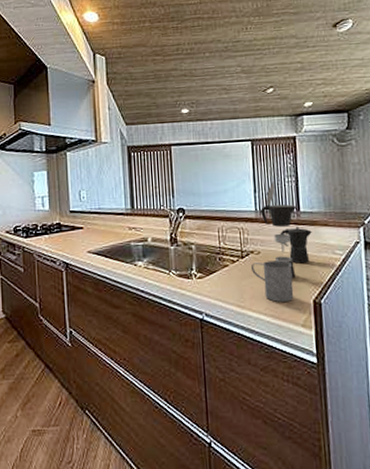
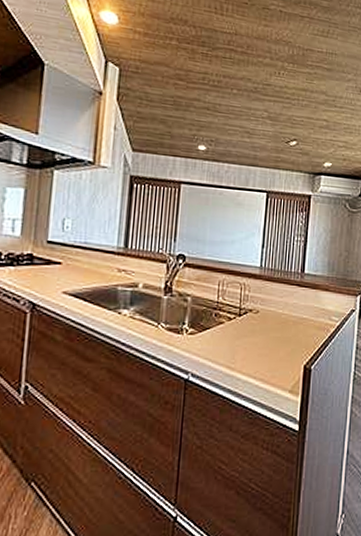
mug: present [250,260,294,302] -> none [247,321,289,365]
coffee maker: present [260,181,313,279] -> none [265,238,314,342]

